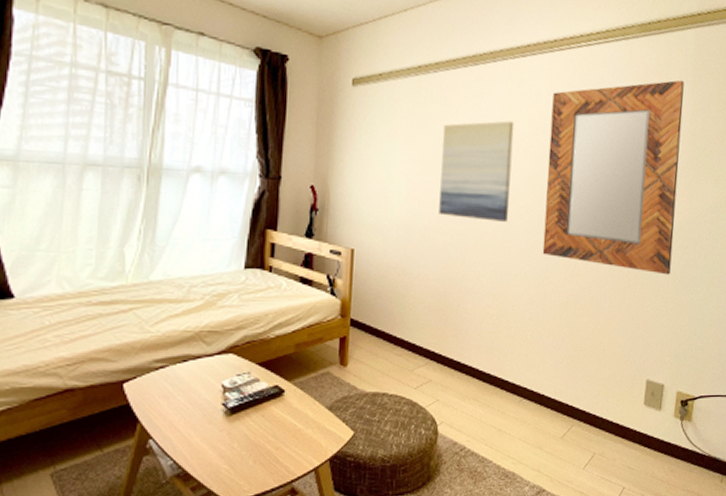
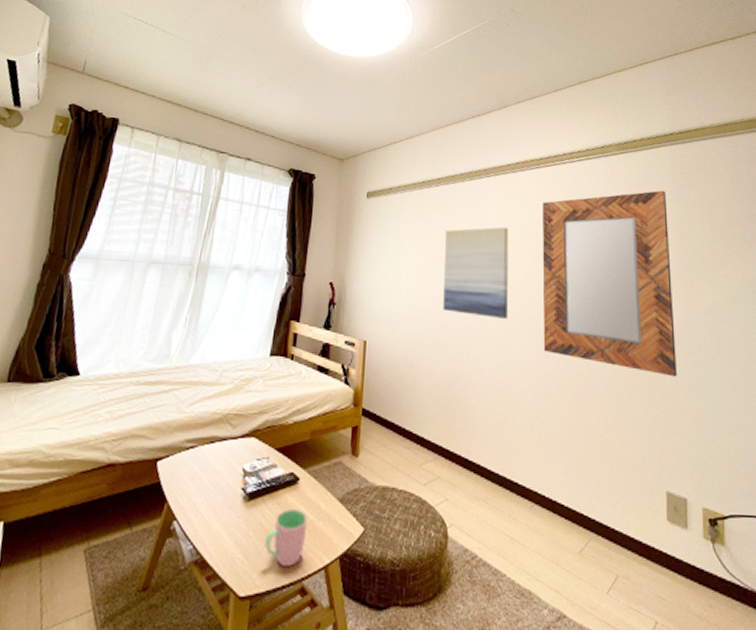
cup: none [251,420,296,472] -> present [265,509,308,566]

